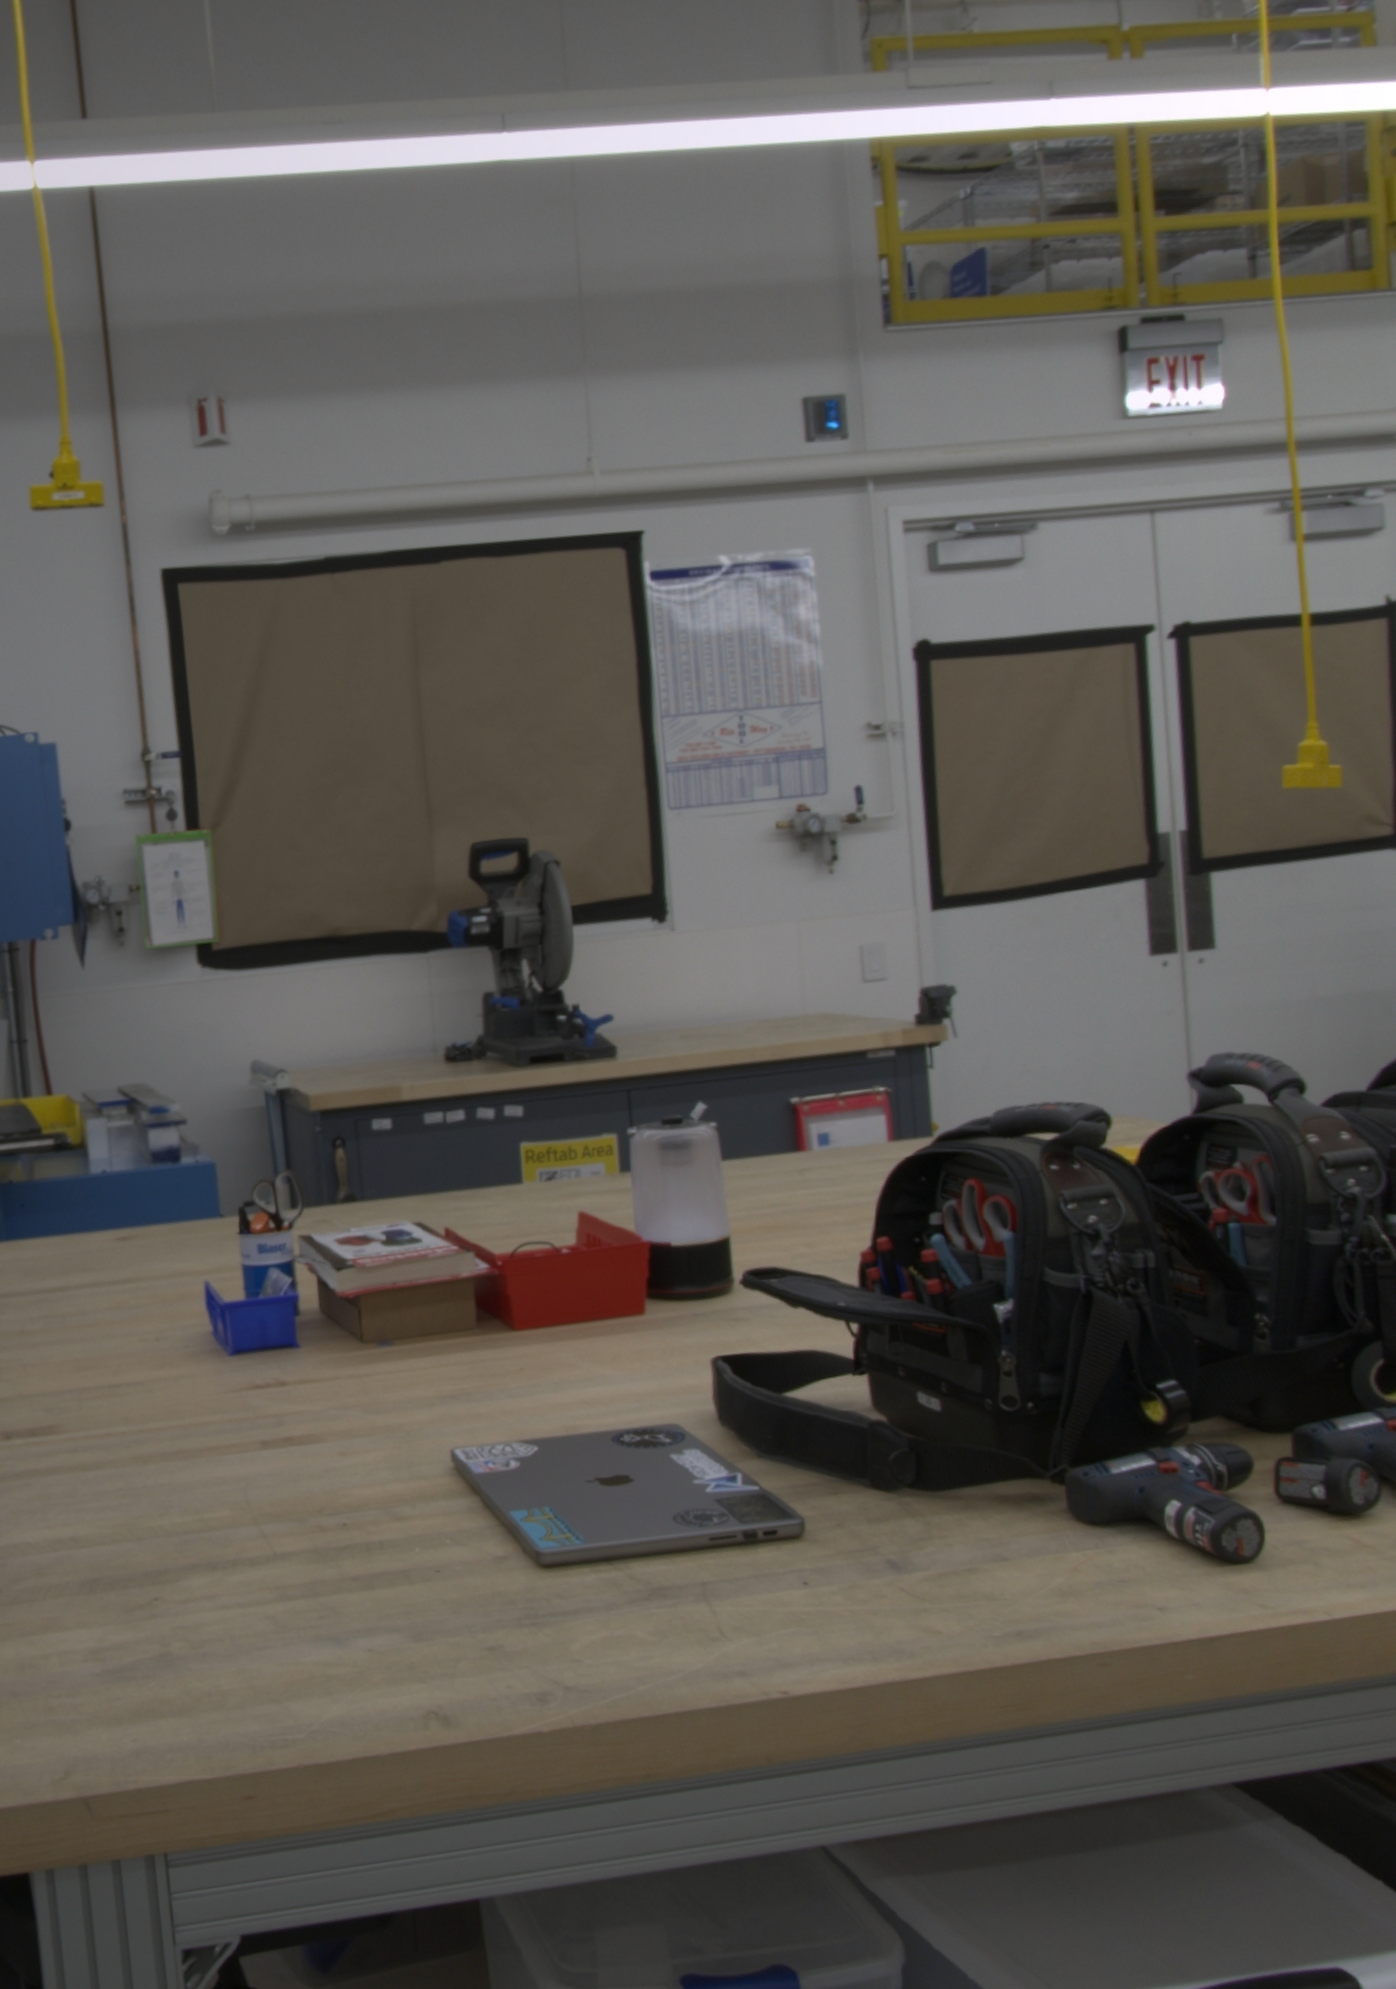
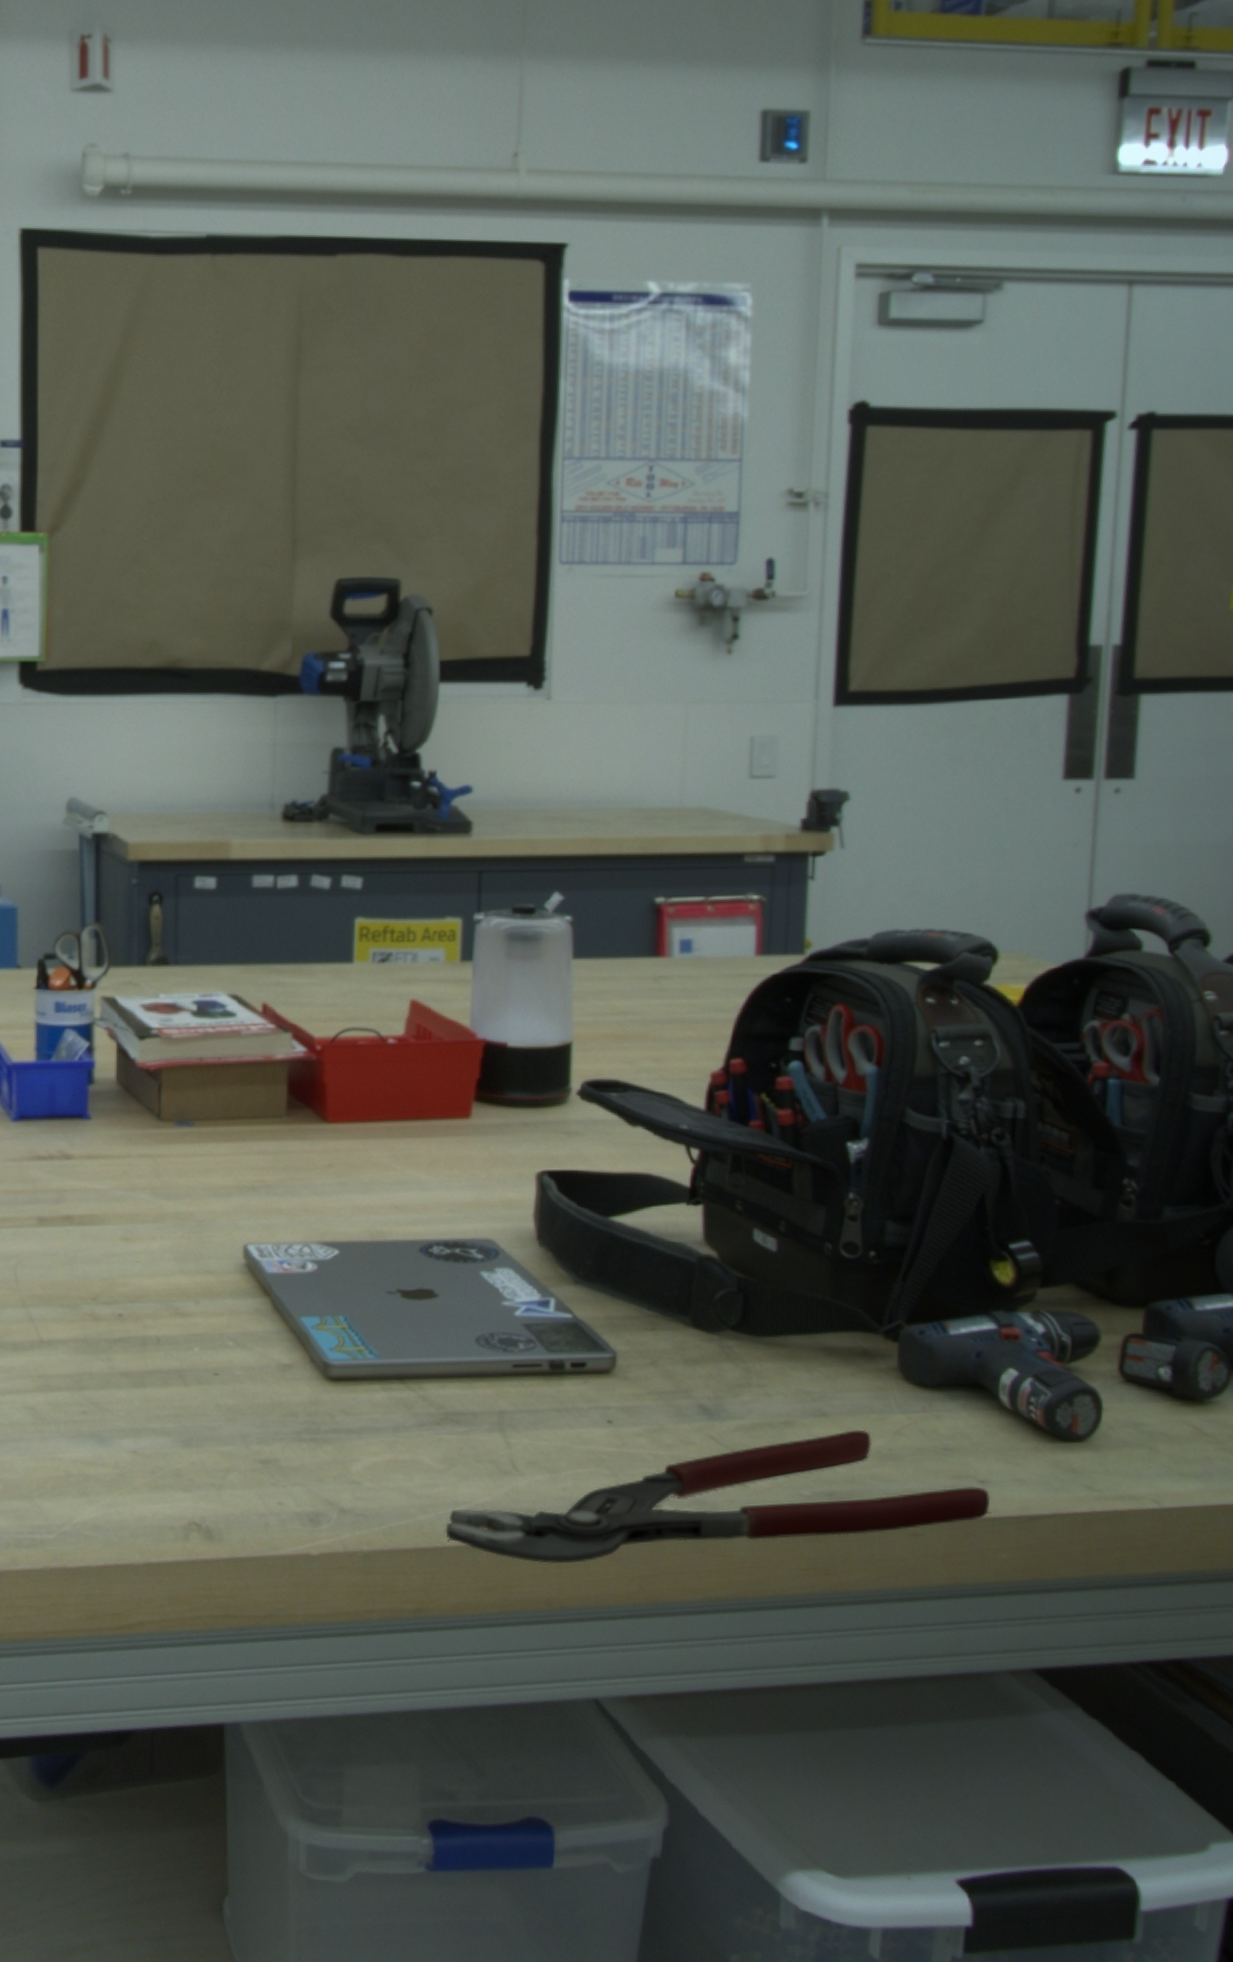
pliers: none [664,1569,1171,1722] -> present [445,1429,991,1564]

